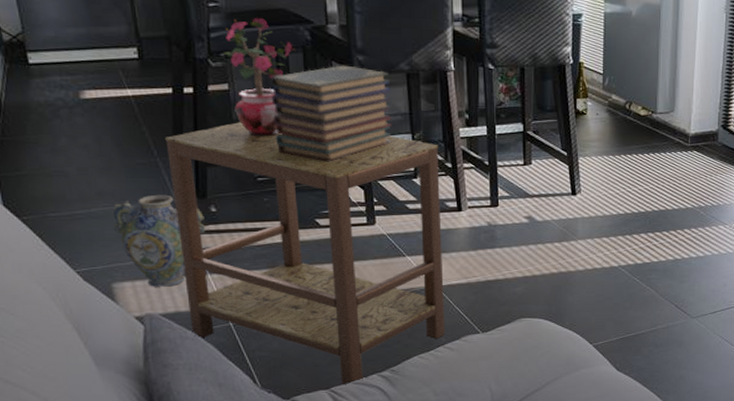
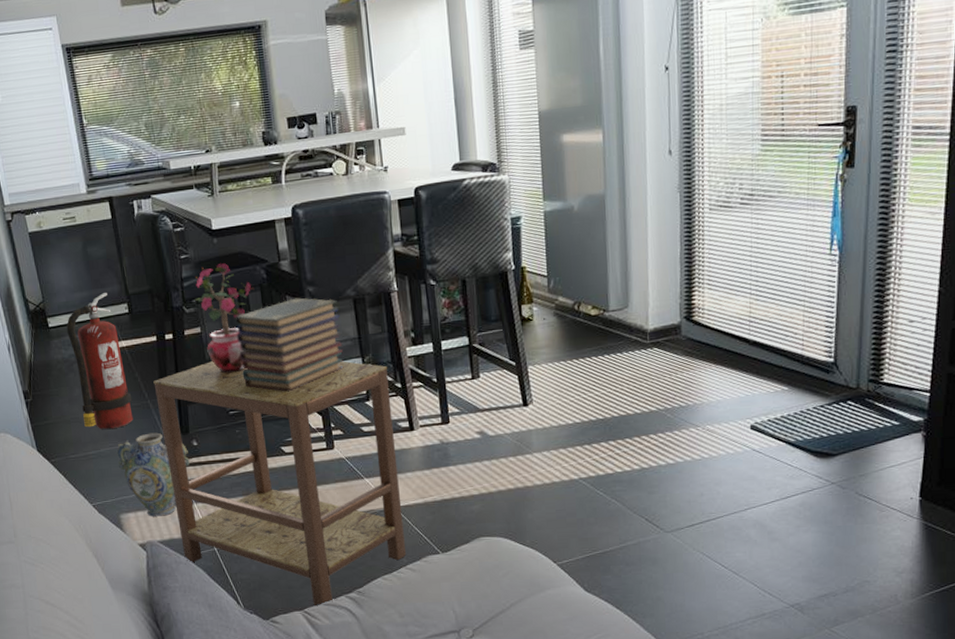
fire extinguisher: none [53,32,137,187] -> present [66,293,133,430]

